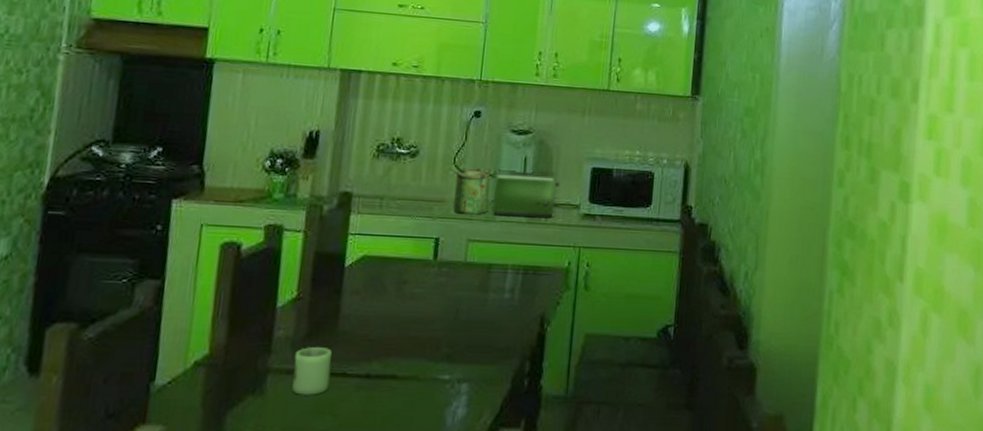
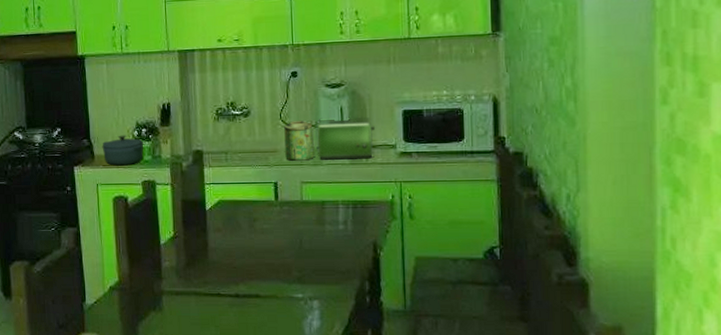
cooking pot: none [217,164,277,204] -> present [102,135,144,166]
cup: present [292,346,332,395] -> none [179,273,209,311]

